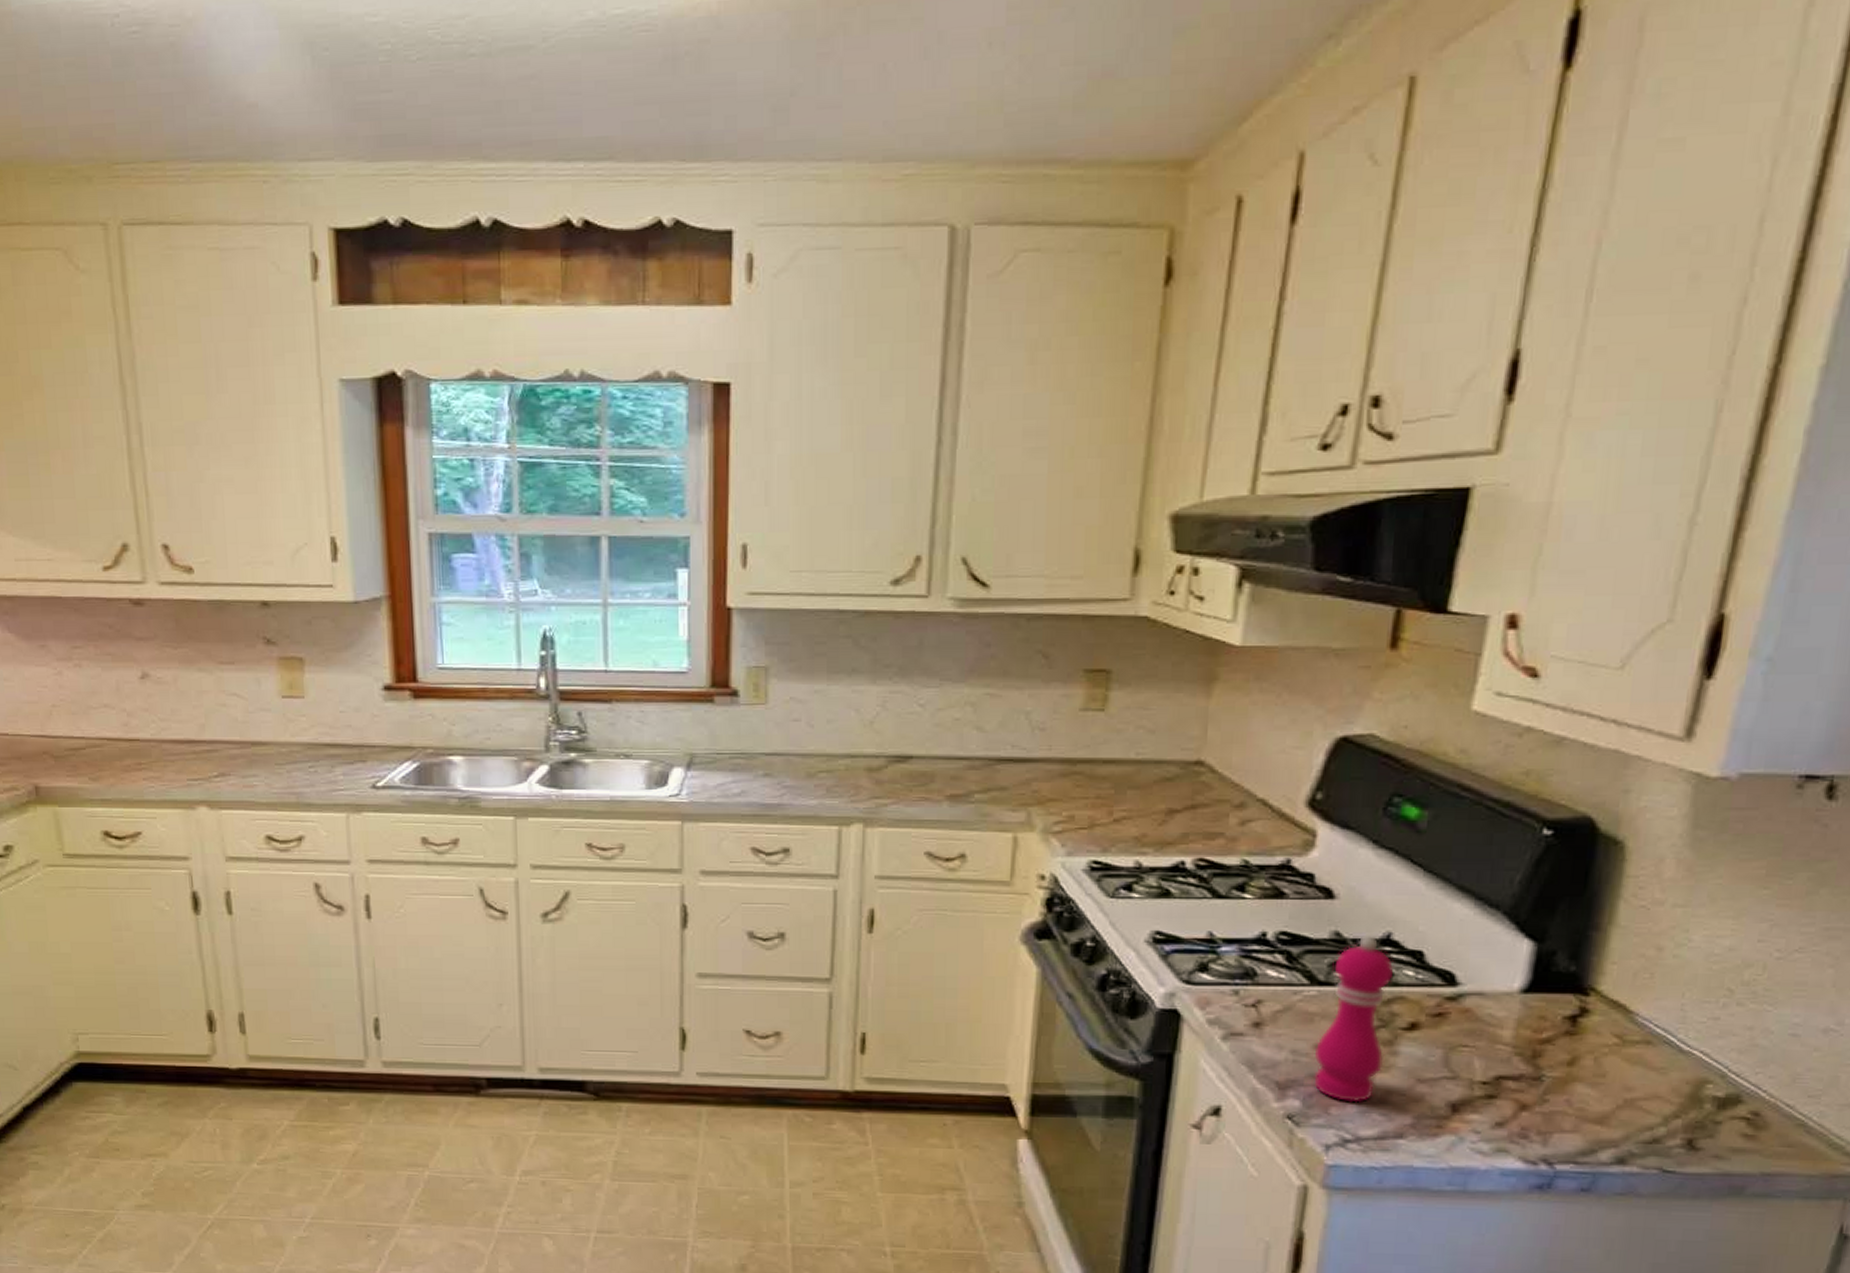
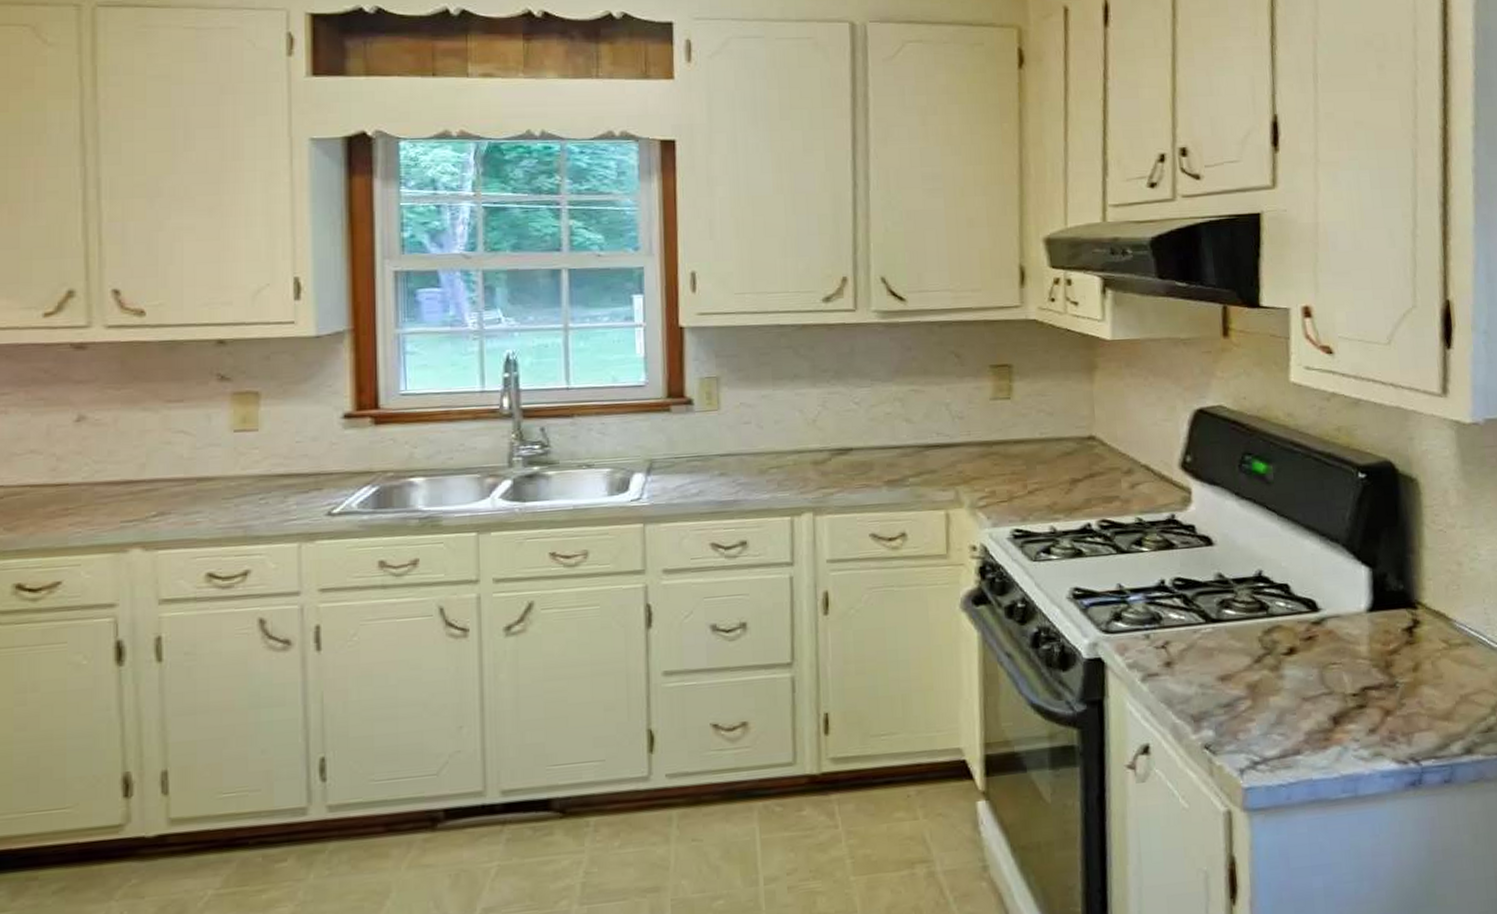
pepper mill: present [1313,934,1395,1103] -> none [1217,573,1274,727]

